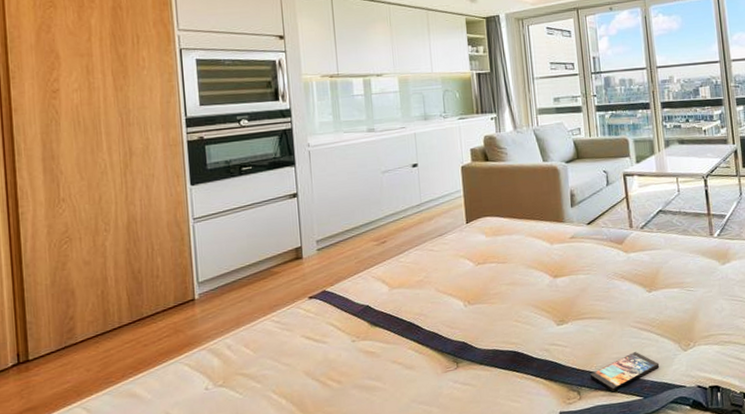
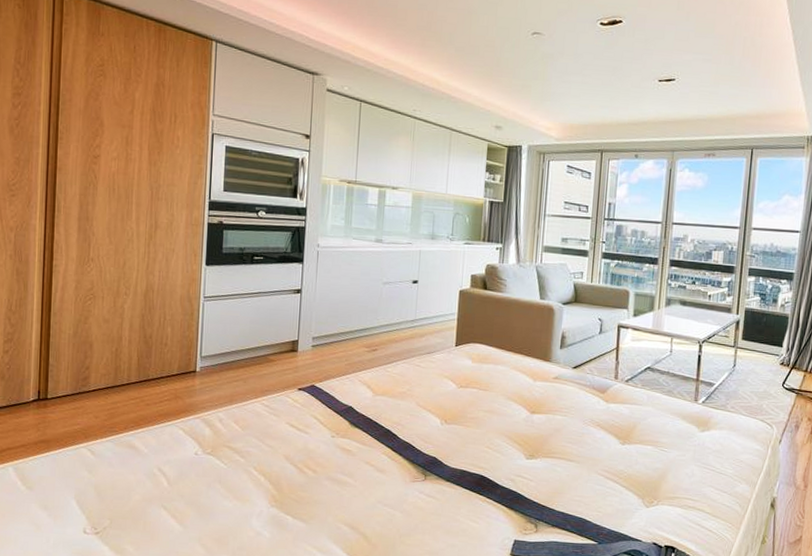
smartphone: present [589,352,660,393] -> none [549,498,620,532]

